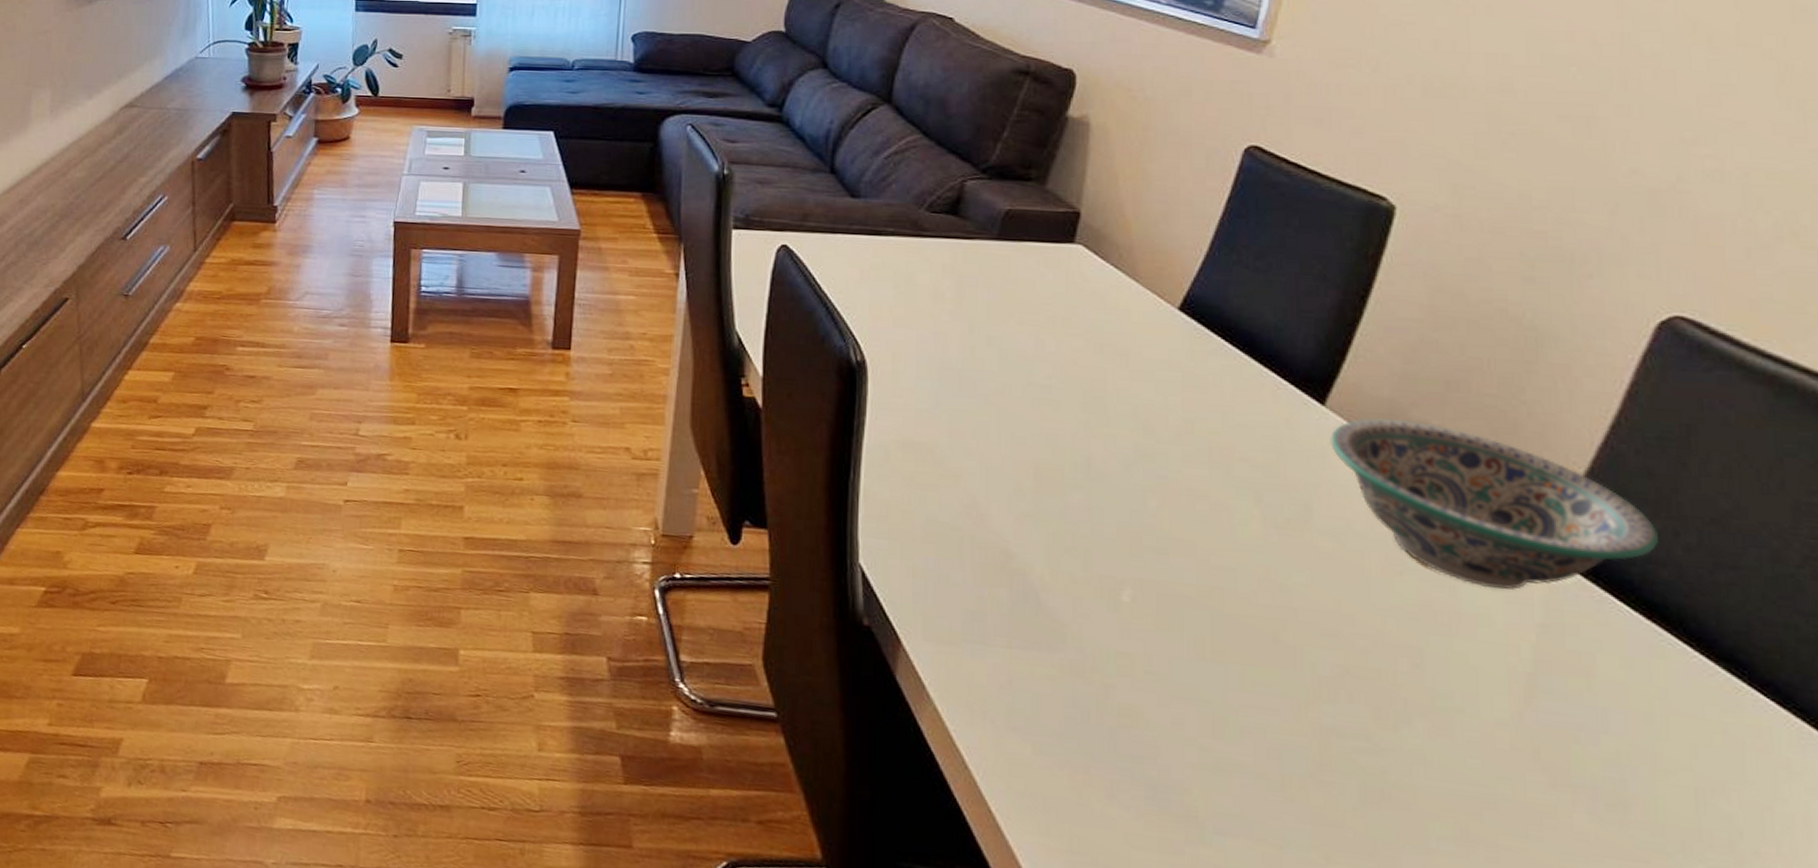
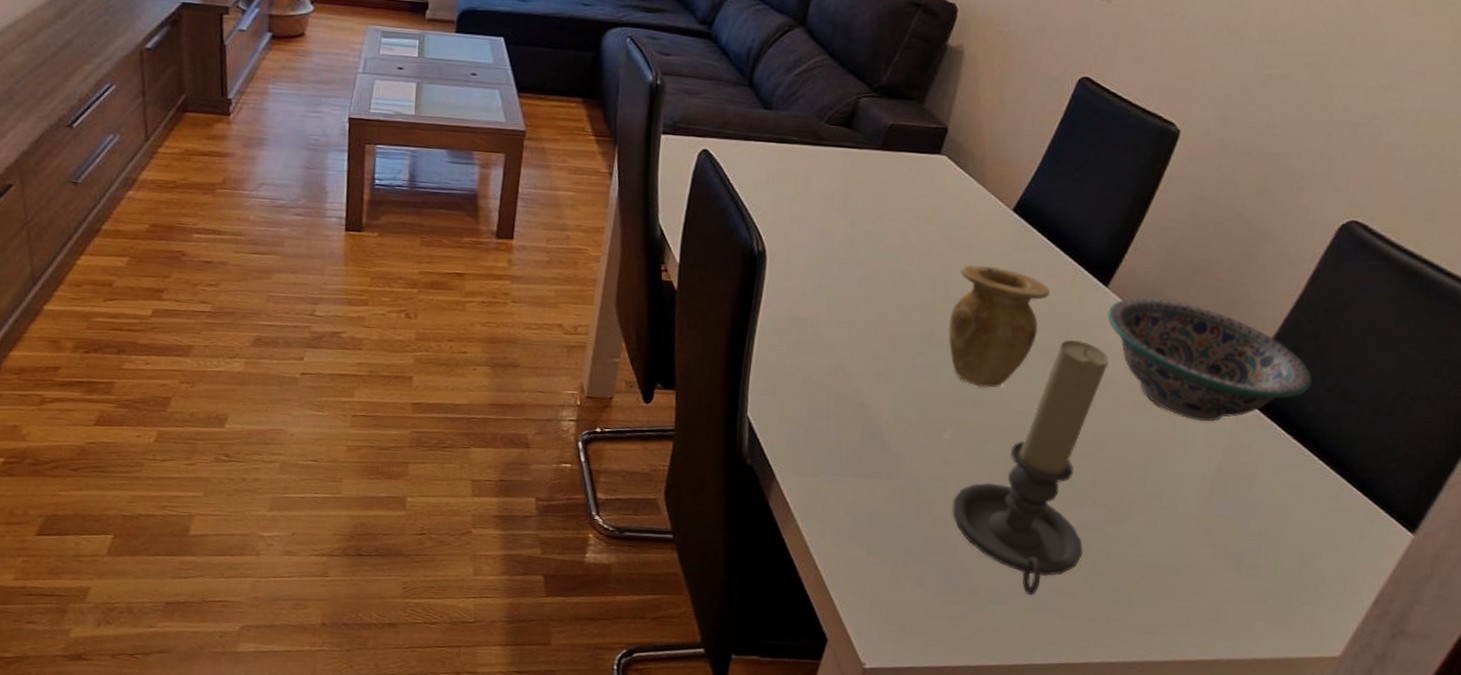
vase: none [1110,377,1243,535] -> present [948,265,1050,388]
candle holder: none [1144,473,1345,827] -> present [951,339,1109,596]

